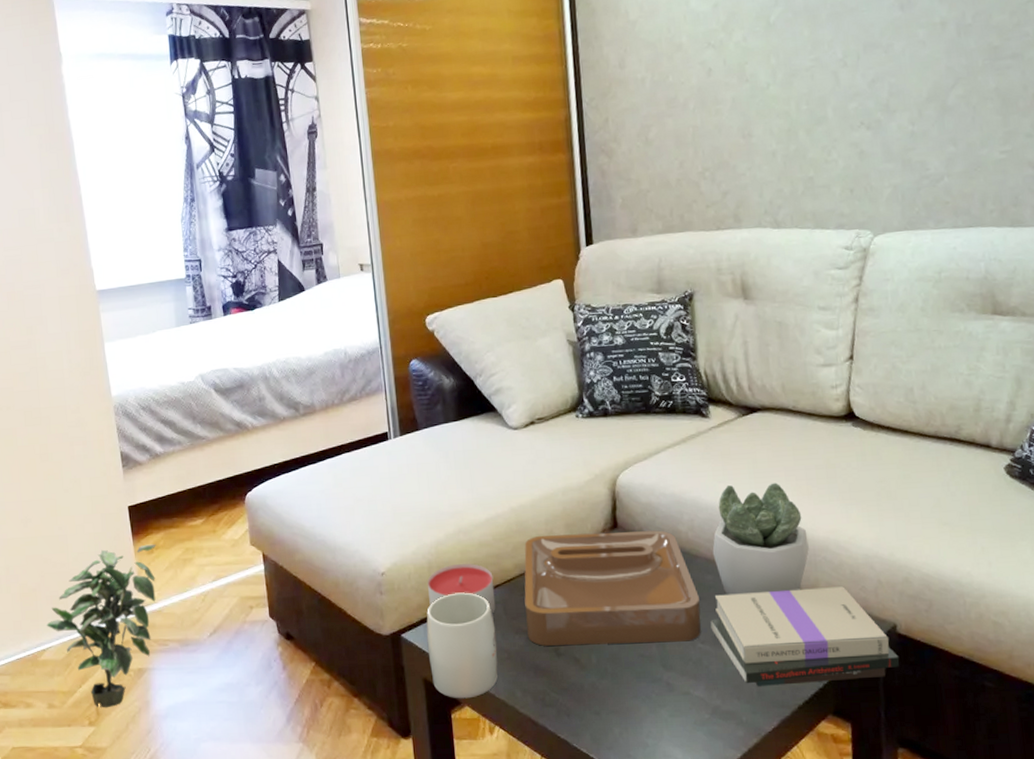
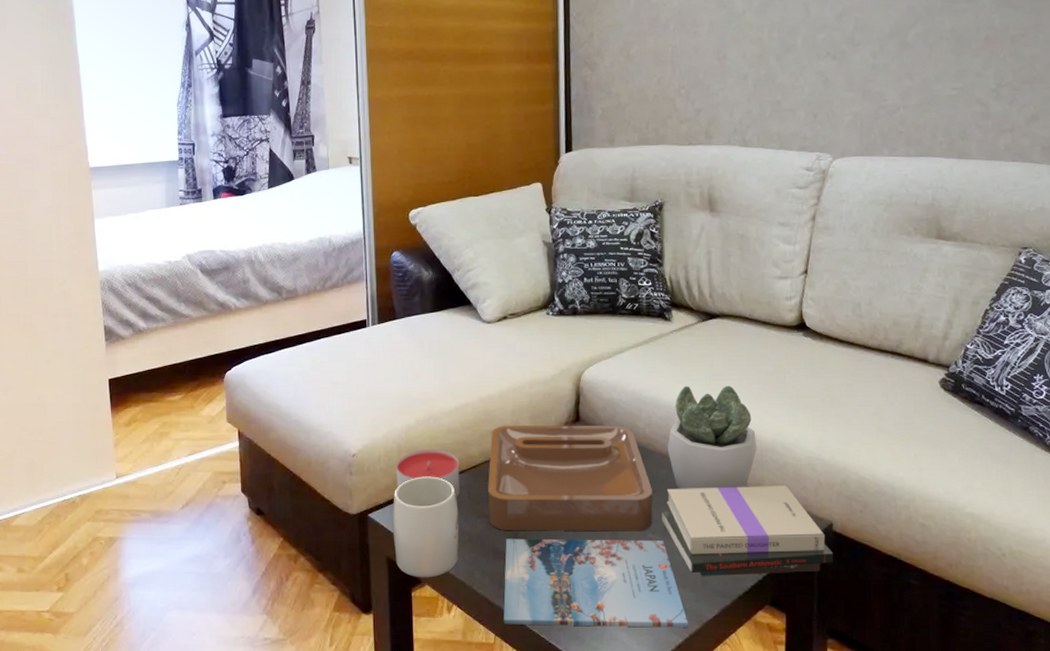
potted plant: present [47,544,156,708] -> none [21,417,134,575]
magazine: none [546,650,746,745] -> present [503,538,689,628]

